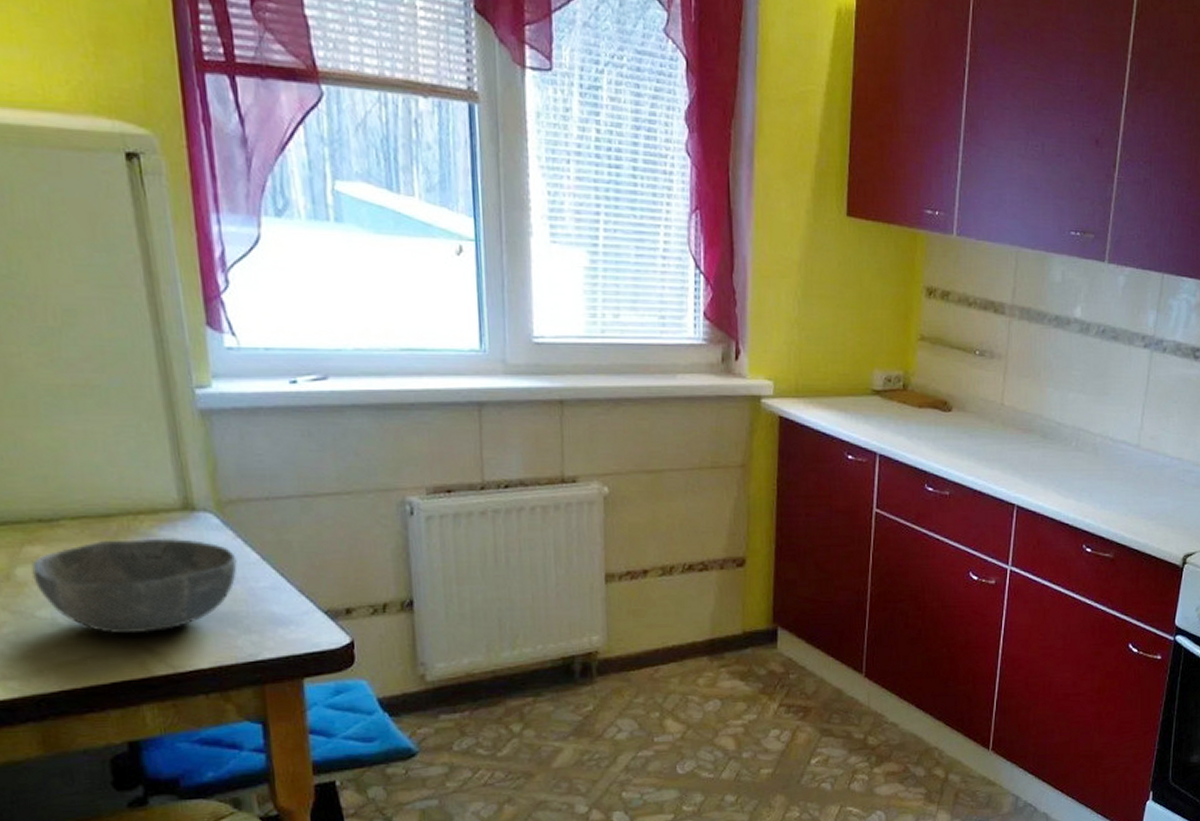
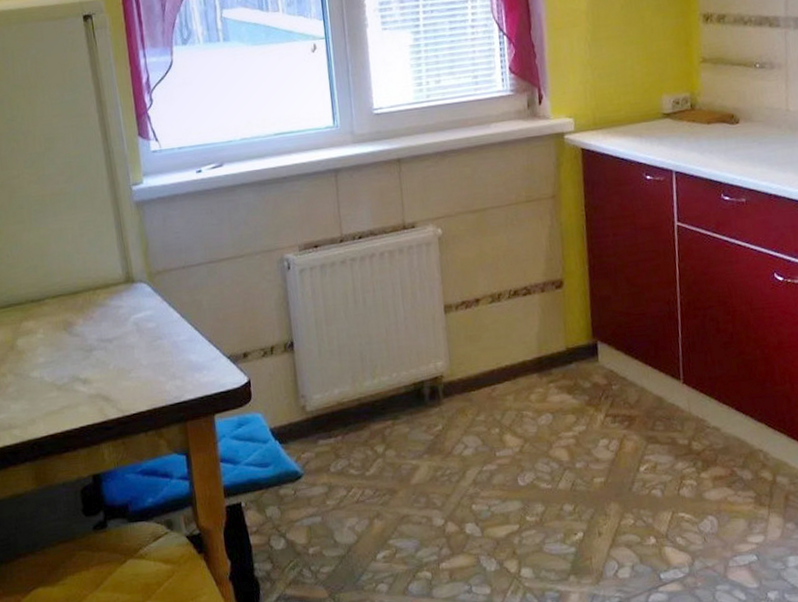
bowl: present [31,537,237,634] -> none [27,305,165,387]

